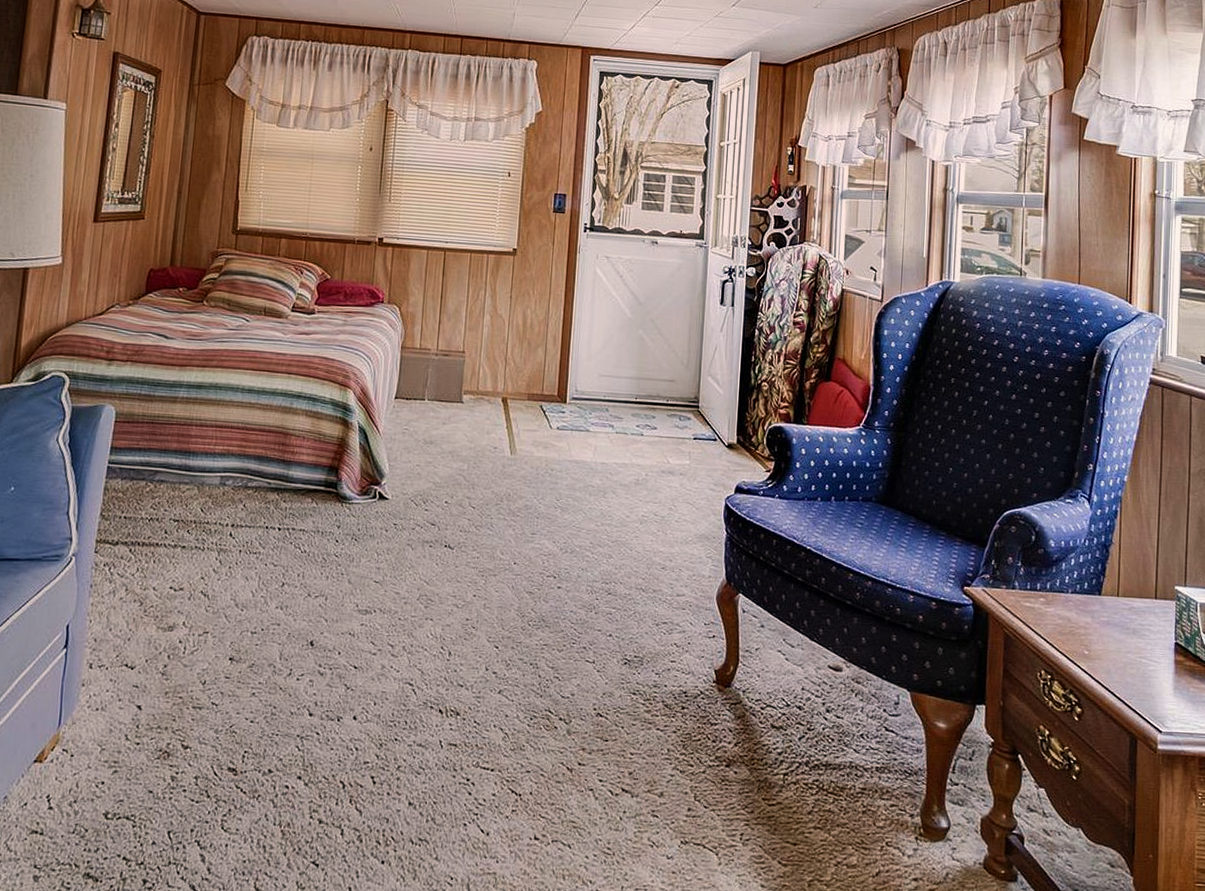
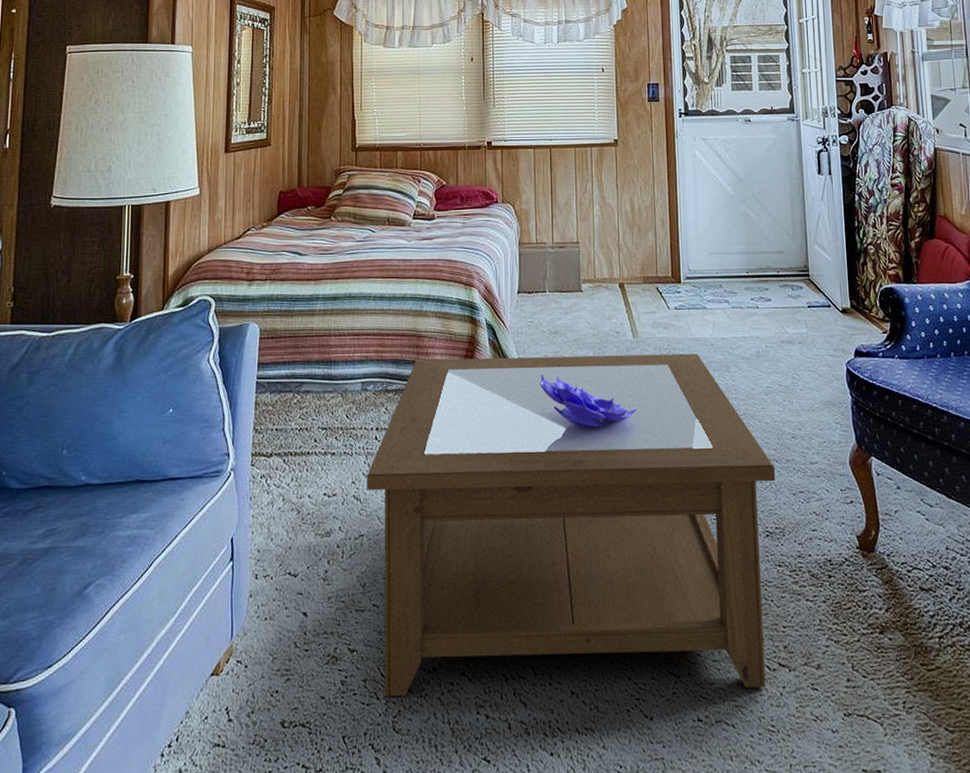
coffee table: none [216,458,641,811] -> present [367,353,776,697]
decorative bowl: none [409,483,506,543] -> present [540,373,637,428]

